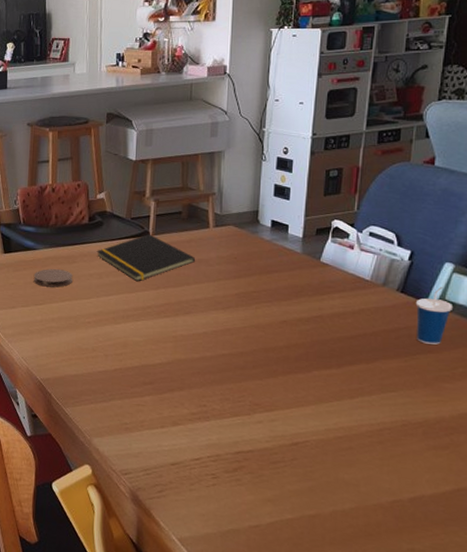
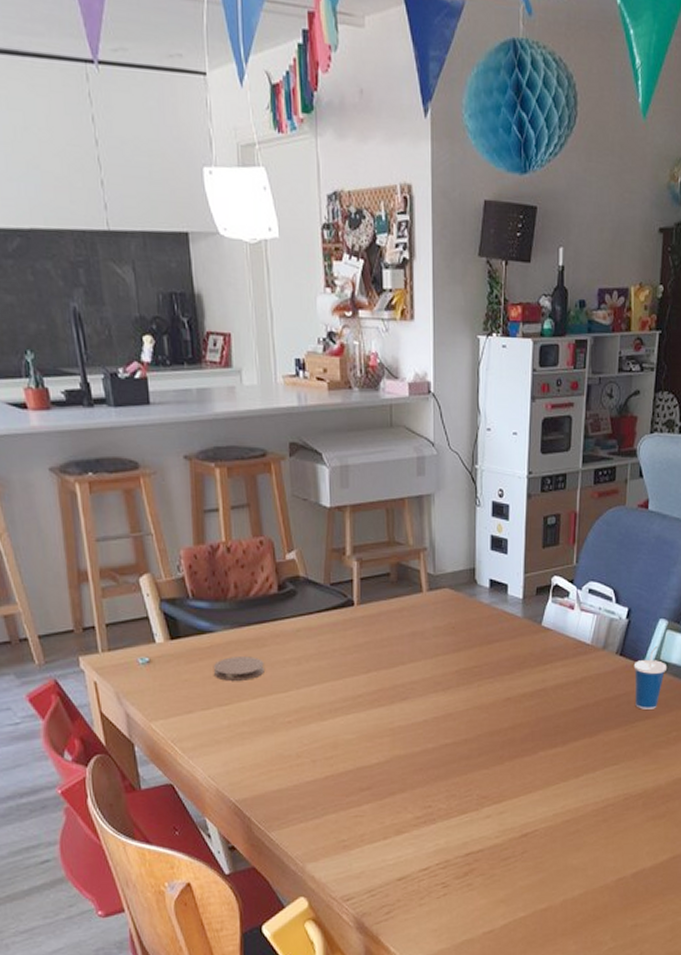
notepad: present [96,234,196,282] -> none [291,603,410,665]

